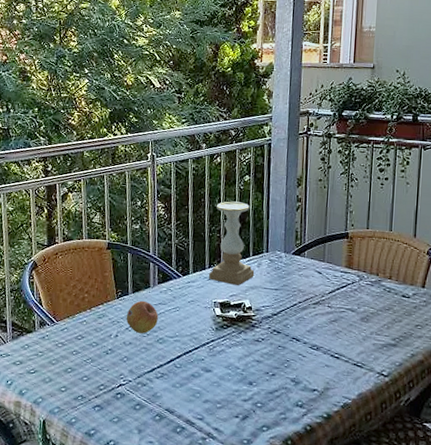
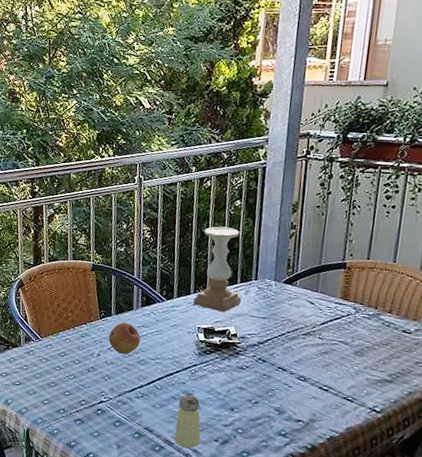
saltshaker: none [195,372,221,427] -> present [174,395,201,448]

